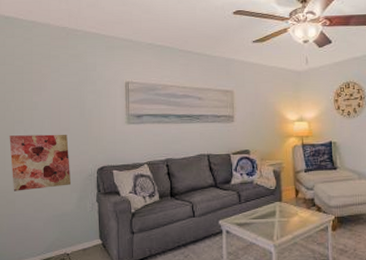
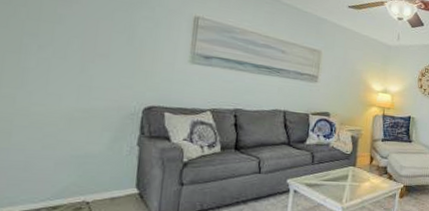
wall art: present [9,134,72,191] -> none [10,49,106,122]

